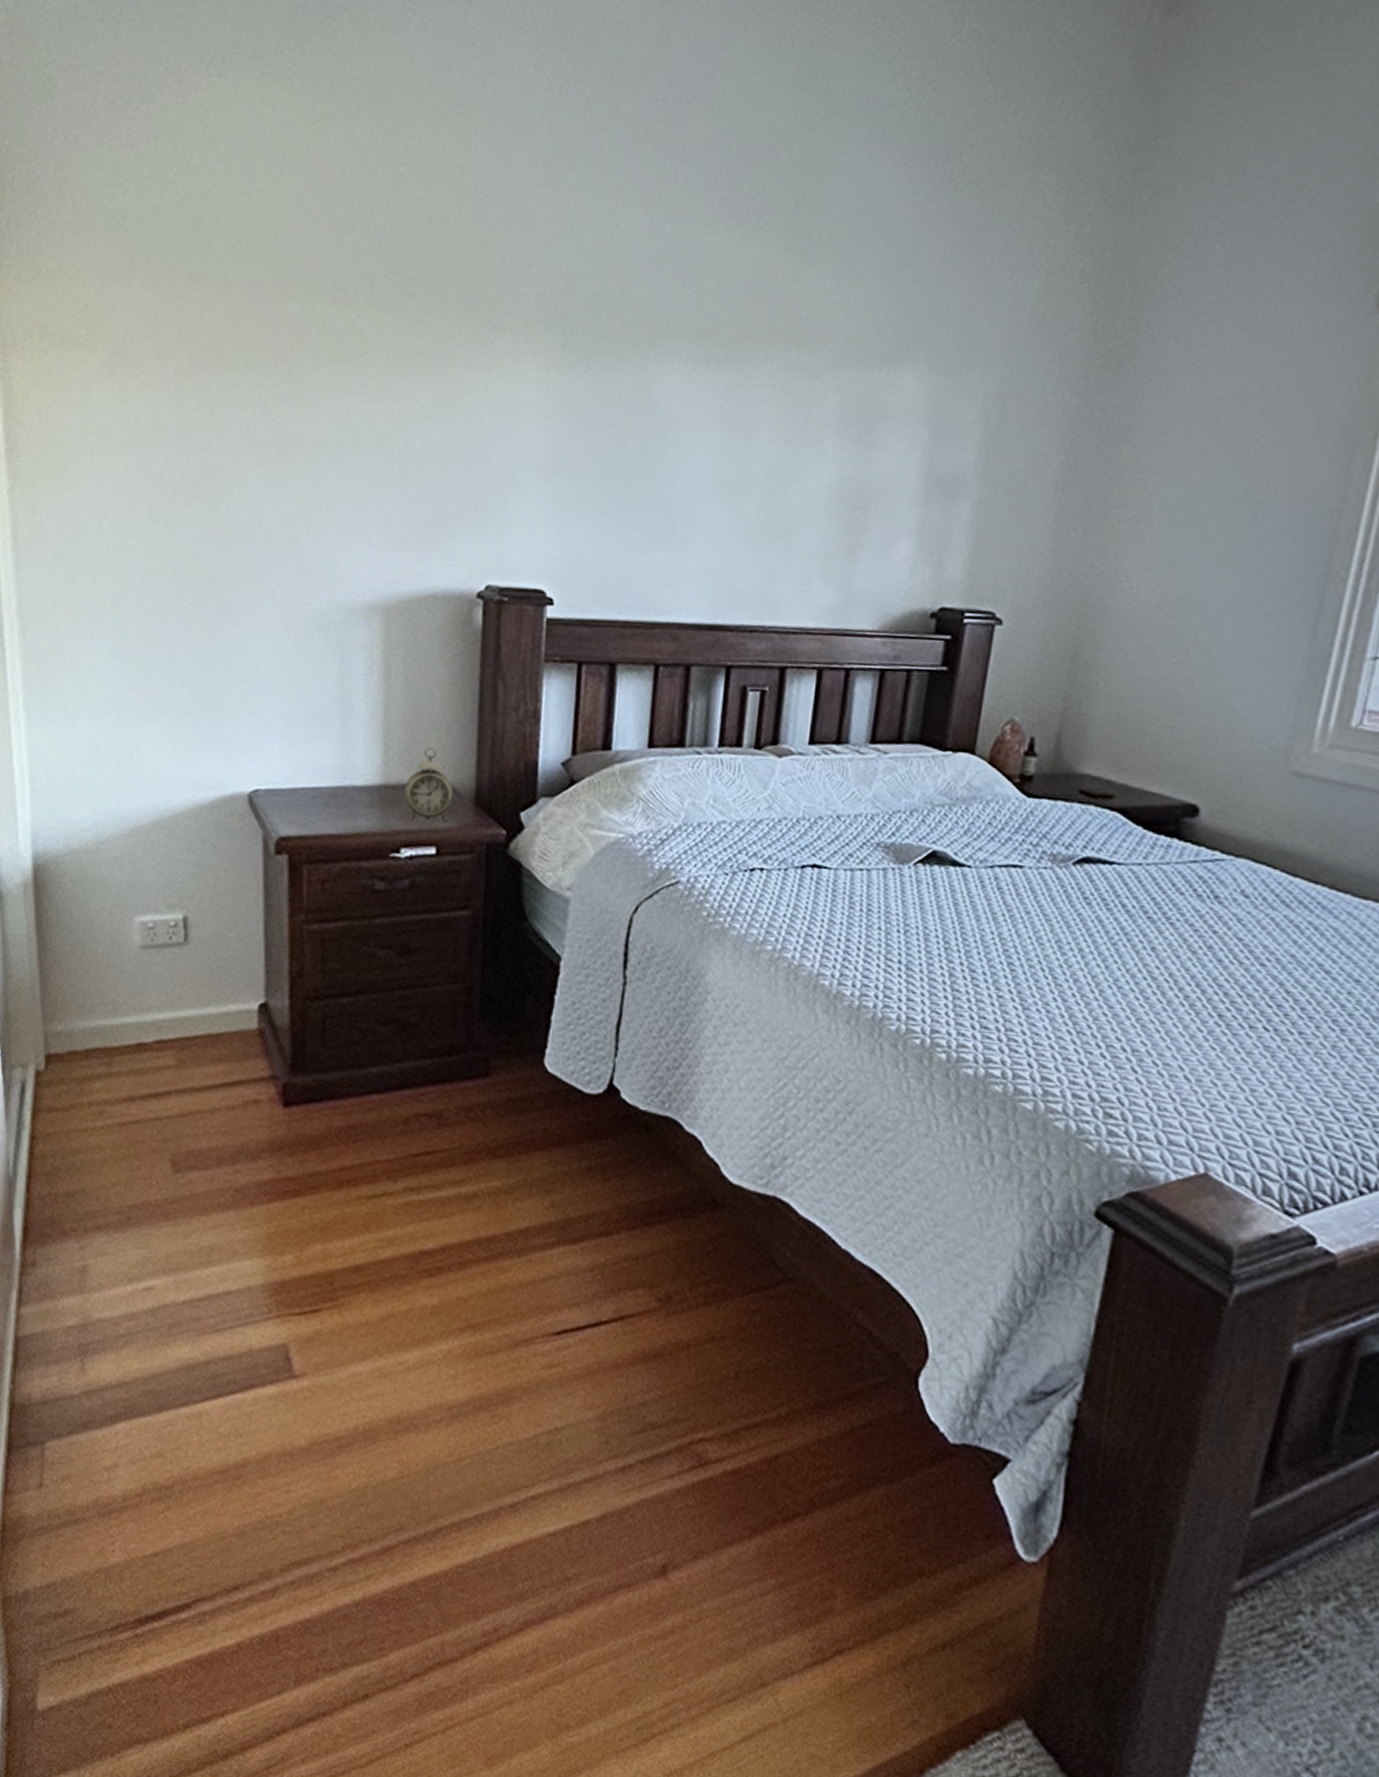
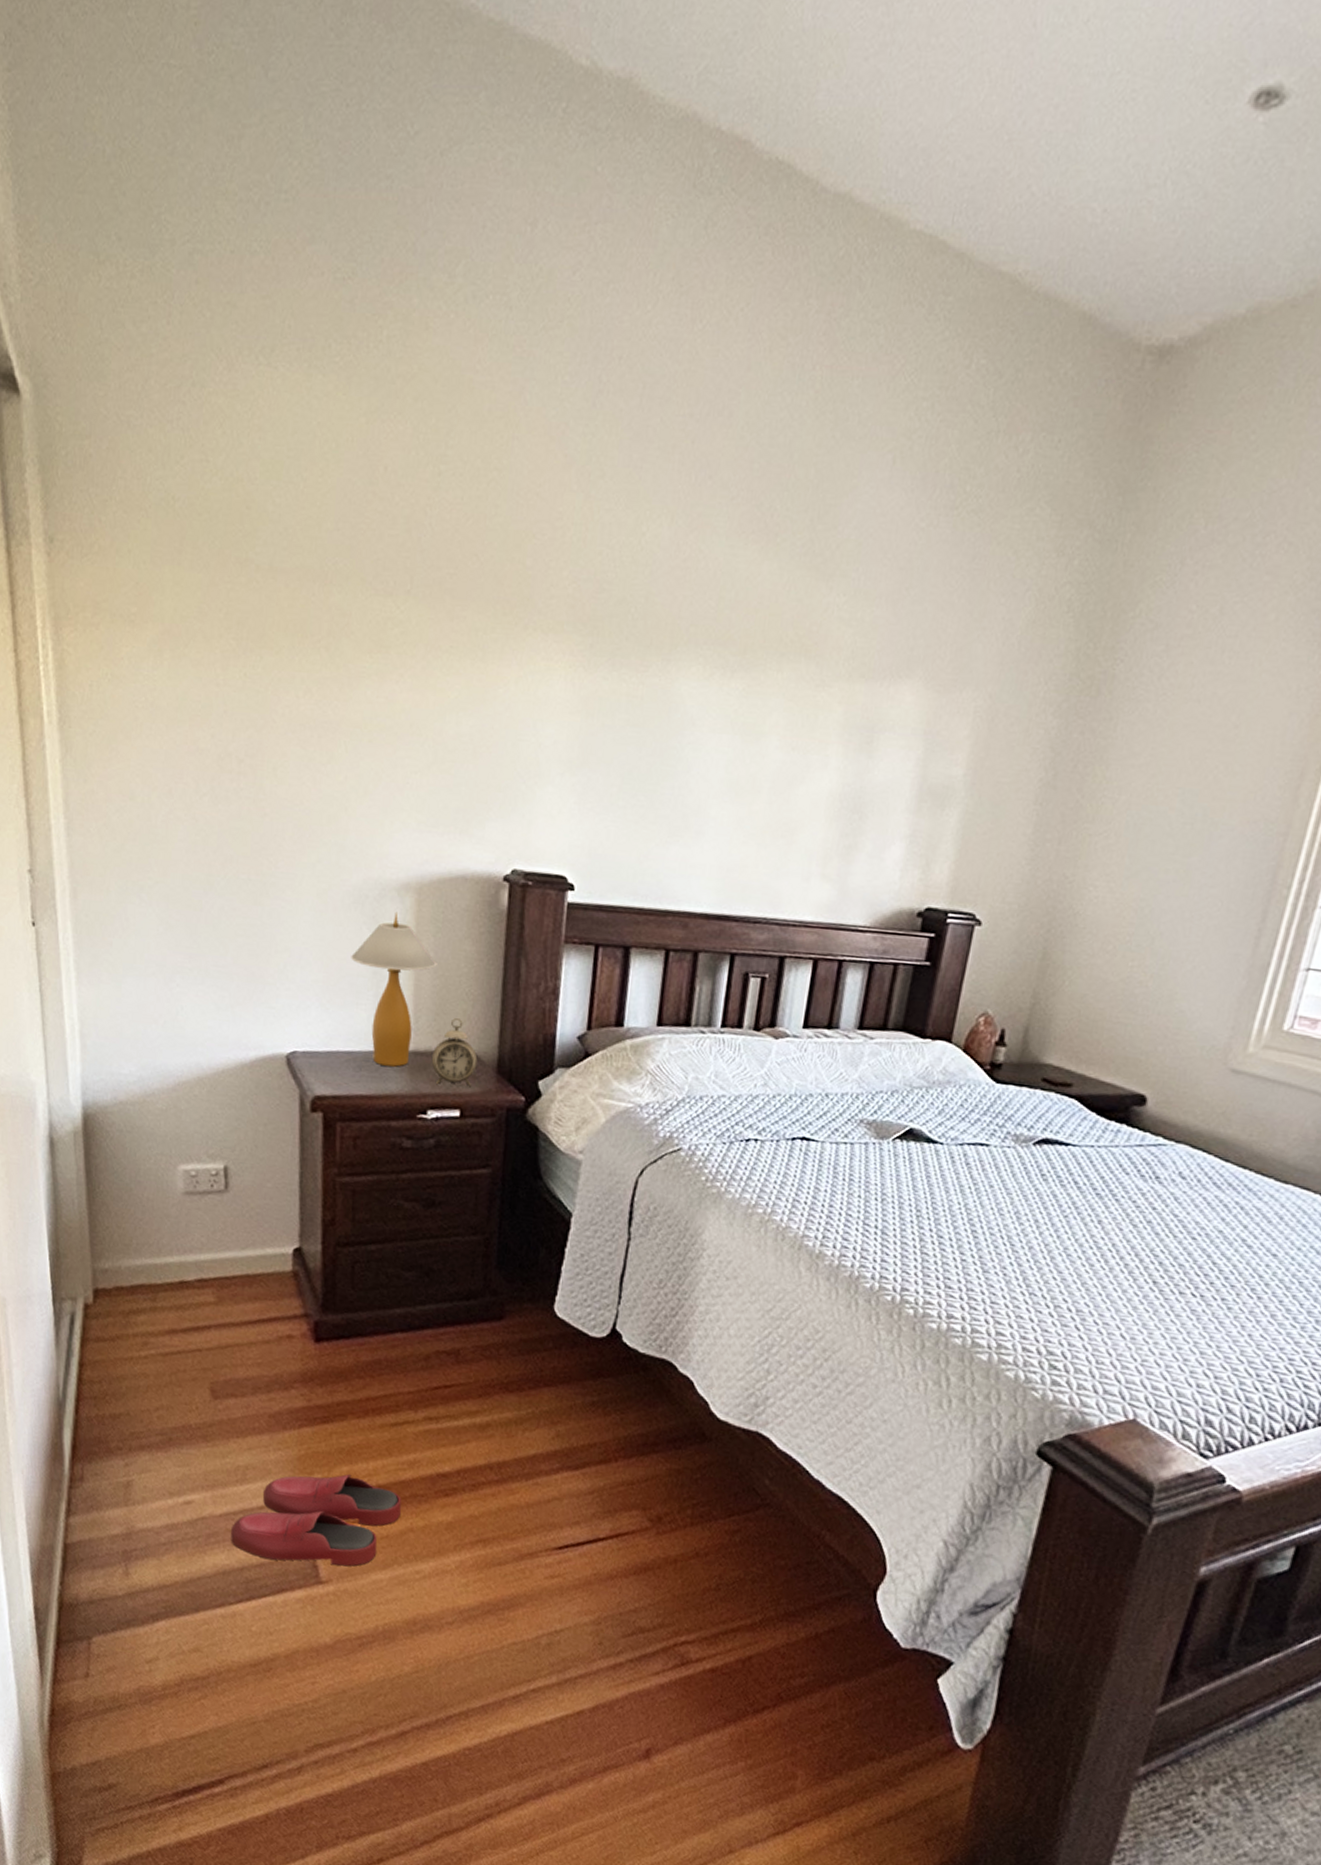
slippers: none [195,1253,381,1358] -> present [231,1473,402,1566]
table lamp: none [315,635,408,803] -> present [351,911,437,1067]

